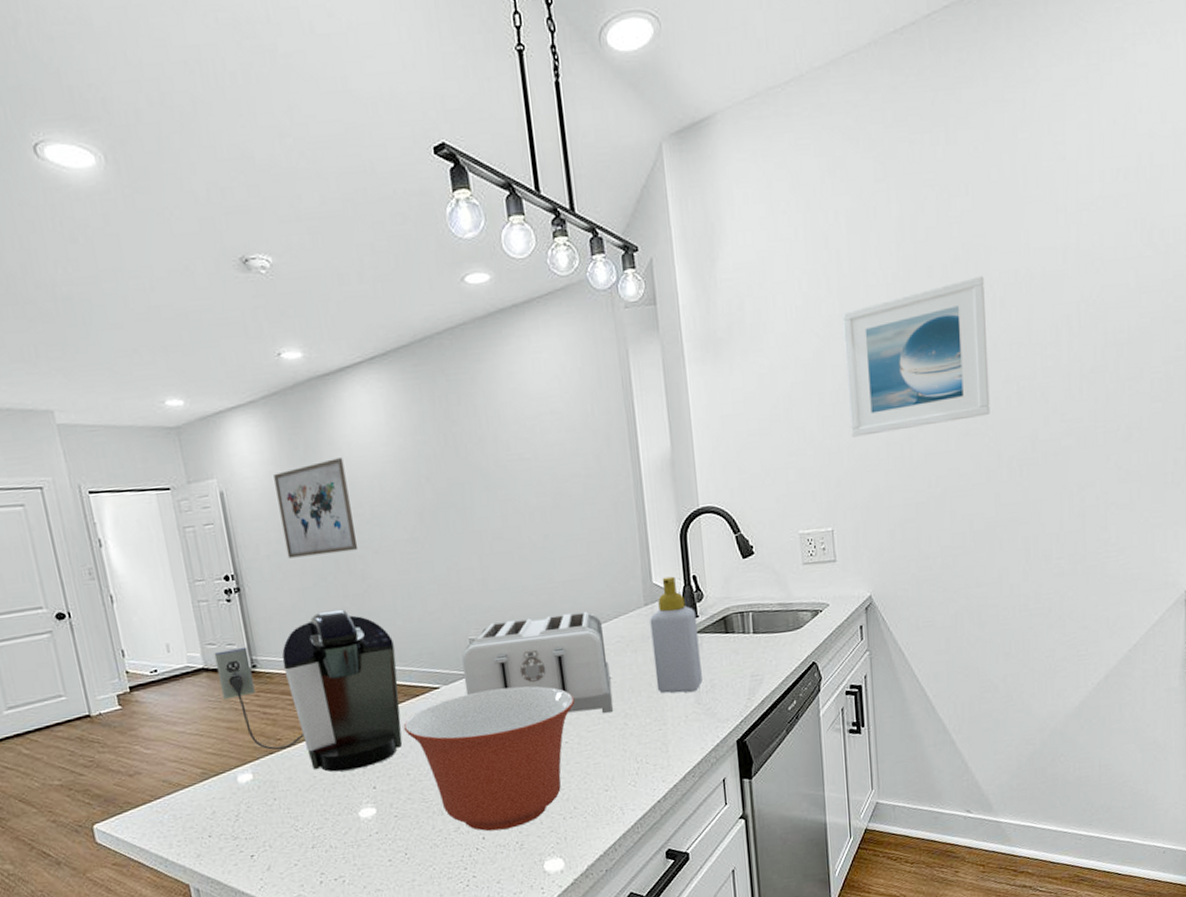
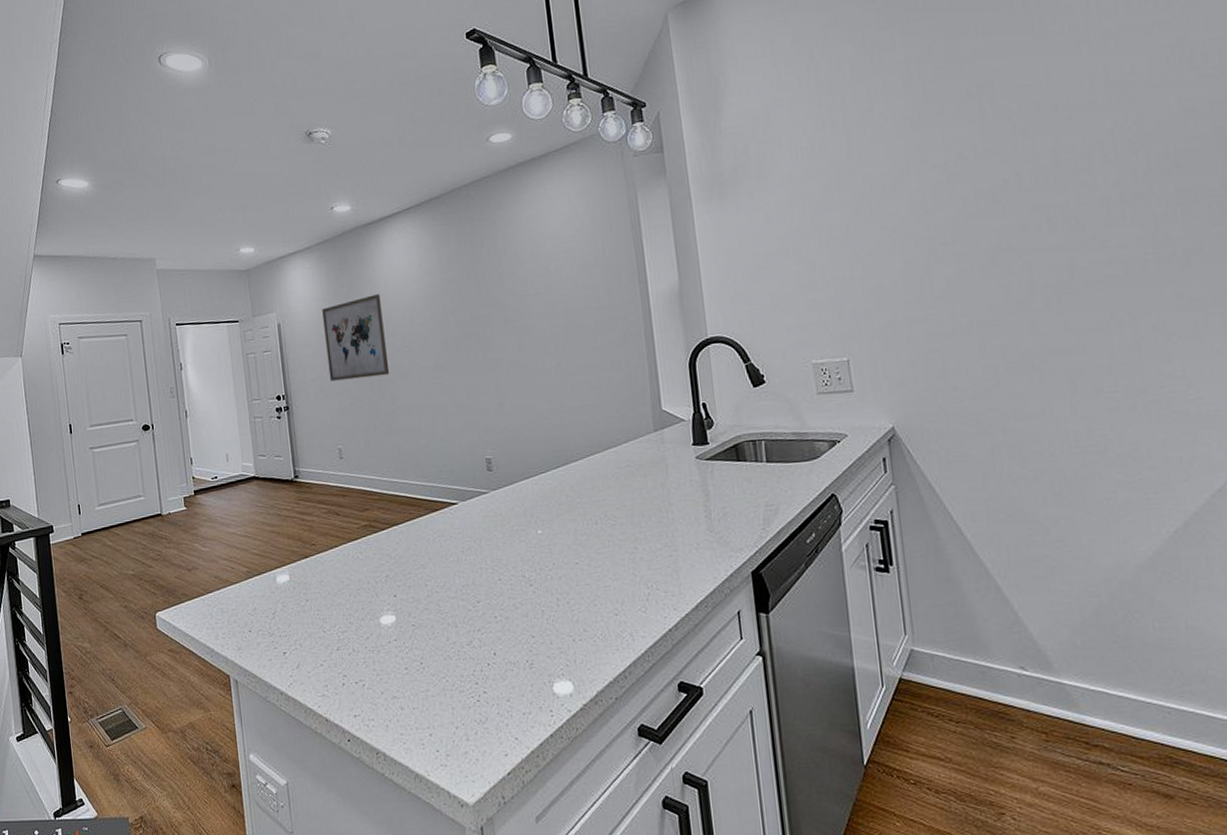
coffee maker: present [214,609,403,772] -> none [264,427,422,579]
mixing bowl: present [403,686,575,832] -> none [423,505,586,648]
toaster: present [461,611,613,714] -> none [478,435,623,537]
soap bottle: present [650,576,702,694] -> none [659,403,714,520]
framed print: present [843,276,990,437] -> none [850,109,1018,269]

